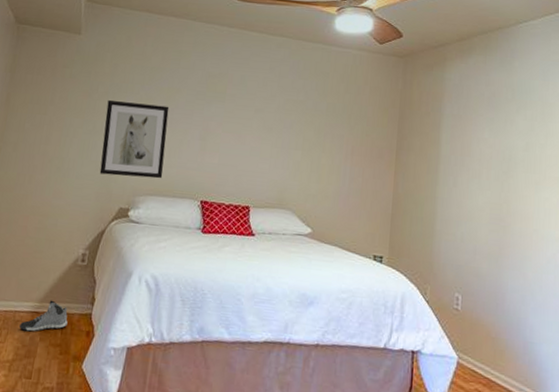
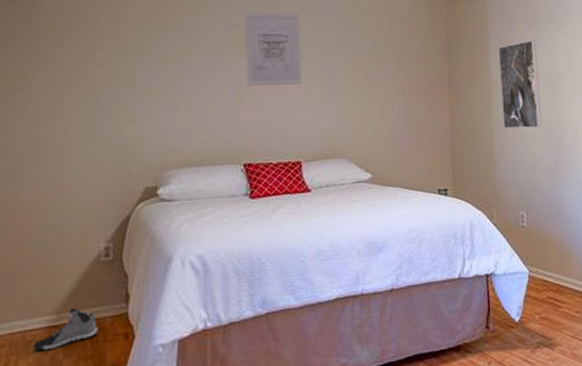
wall art: present [99,99,170,179] -> none [111,65,194,153]
wall art: none [213,65,265,136] -> present [244,12,302,87]
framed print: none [447,119,493,210] -> present [498,40,543,129]

